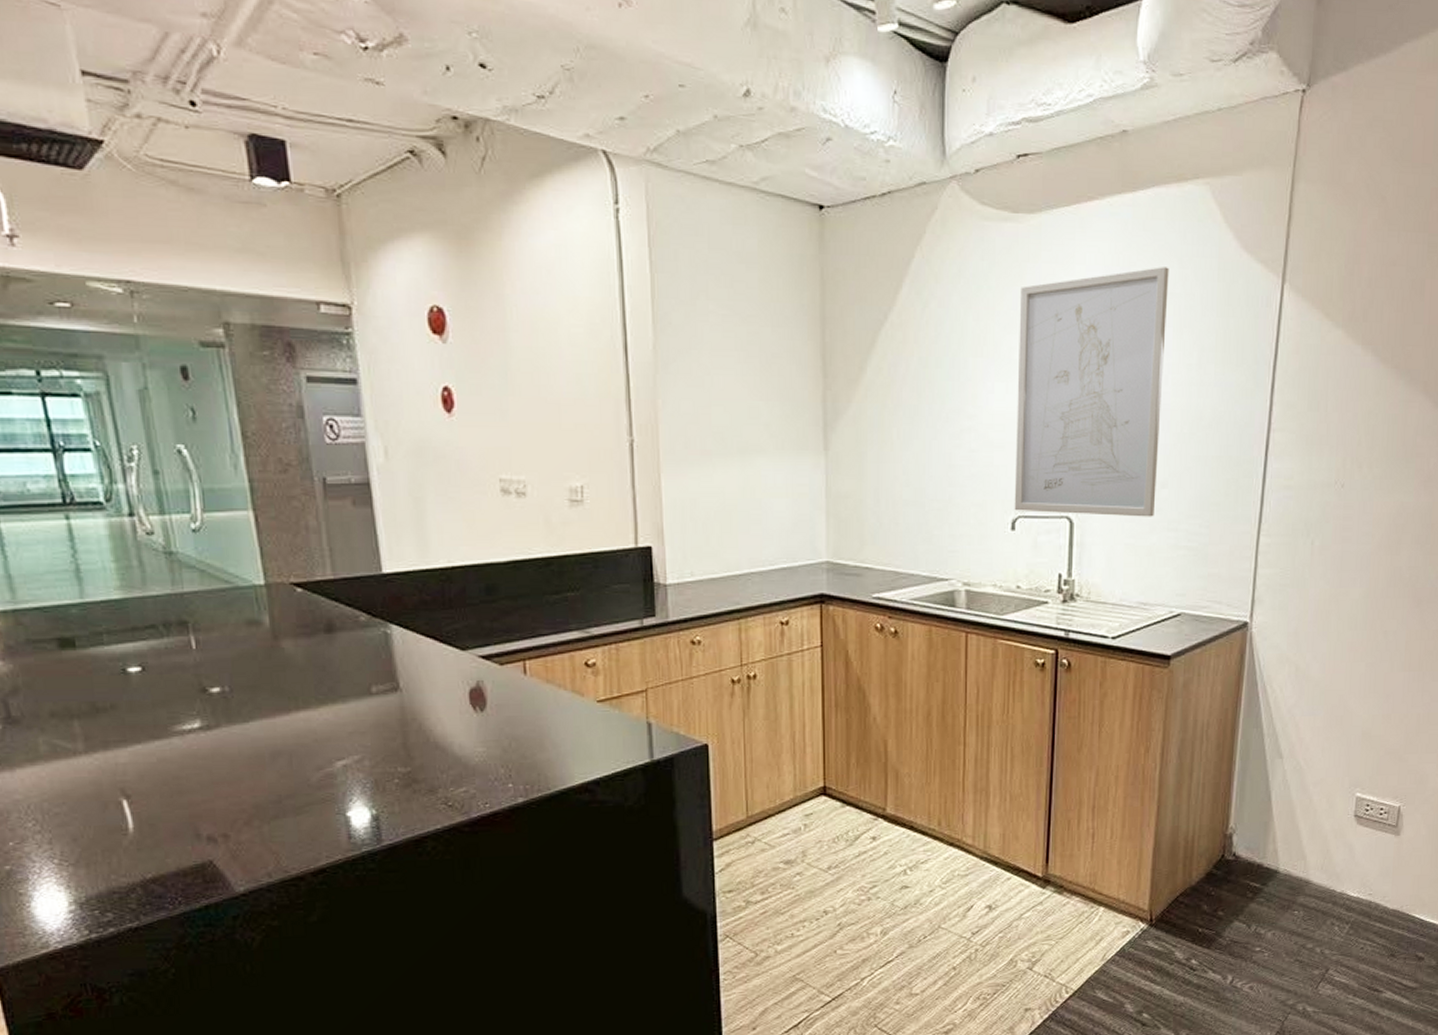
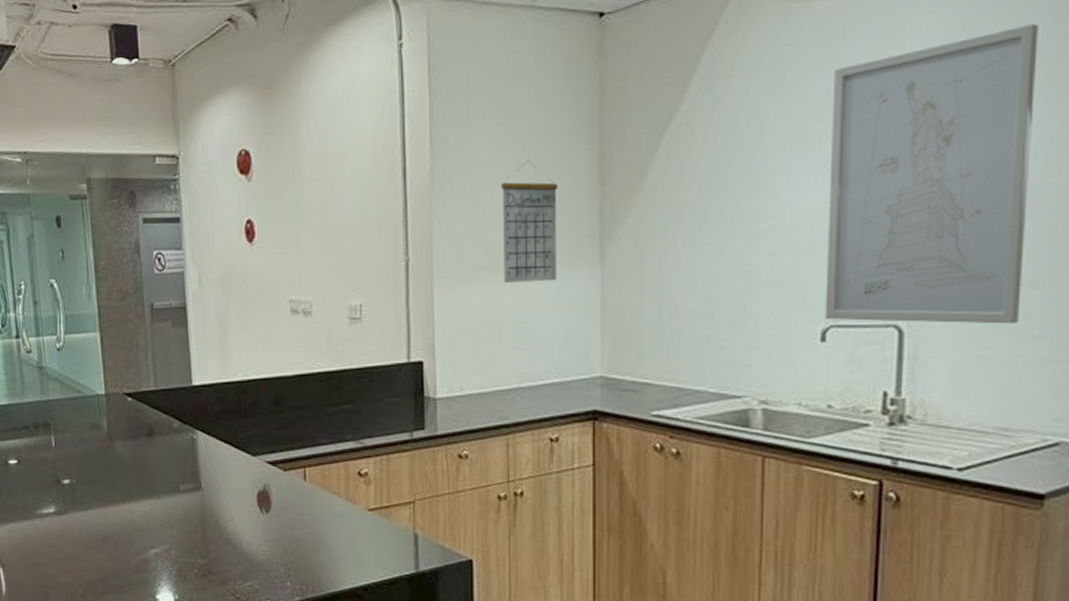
calendar: none [727,346,784,468] -> present [501,160,559,283]

